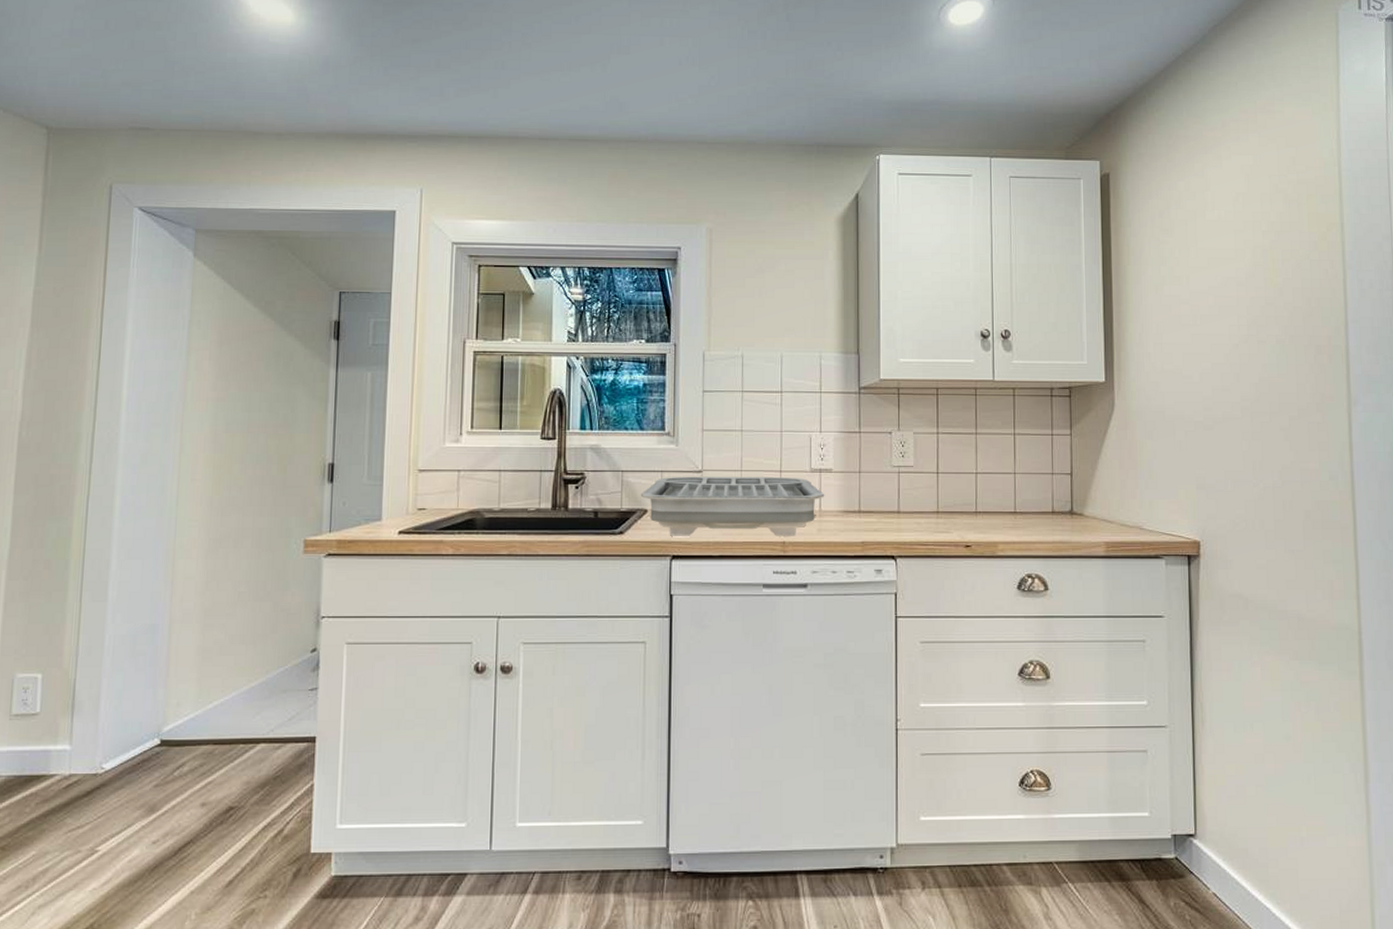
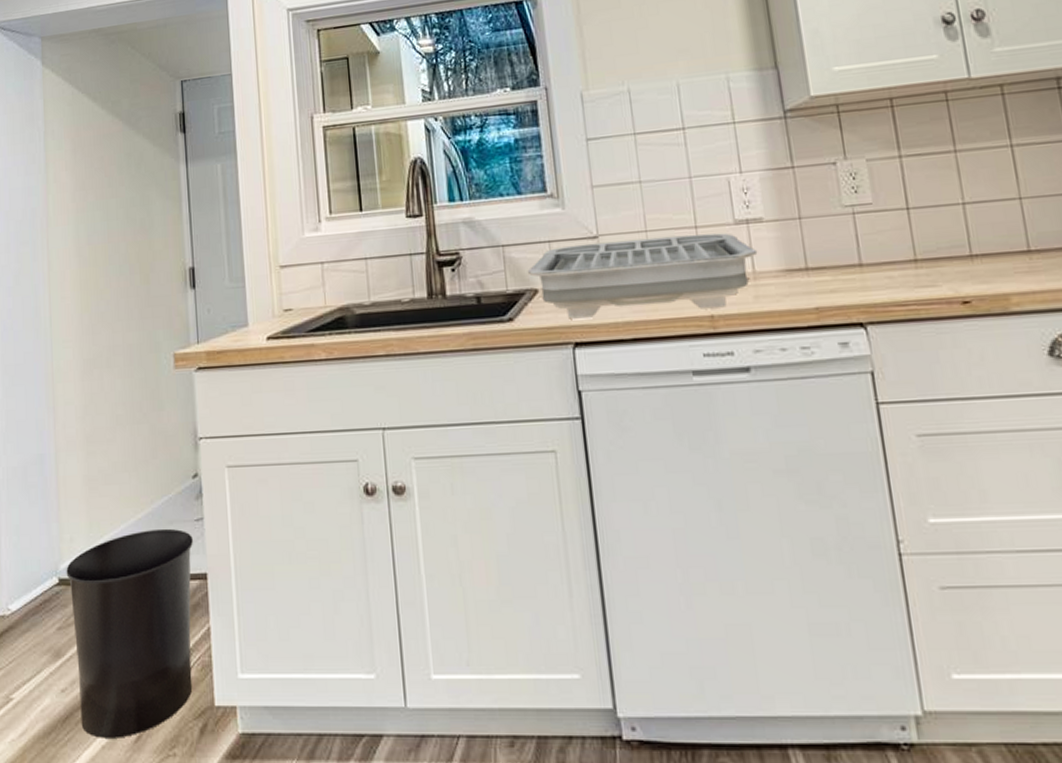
waste bin: none [169,696,306,884] -> present [66,528,194,738]

